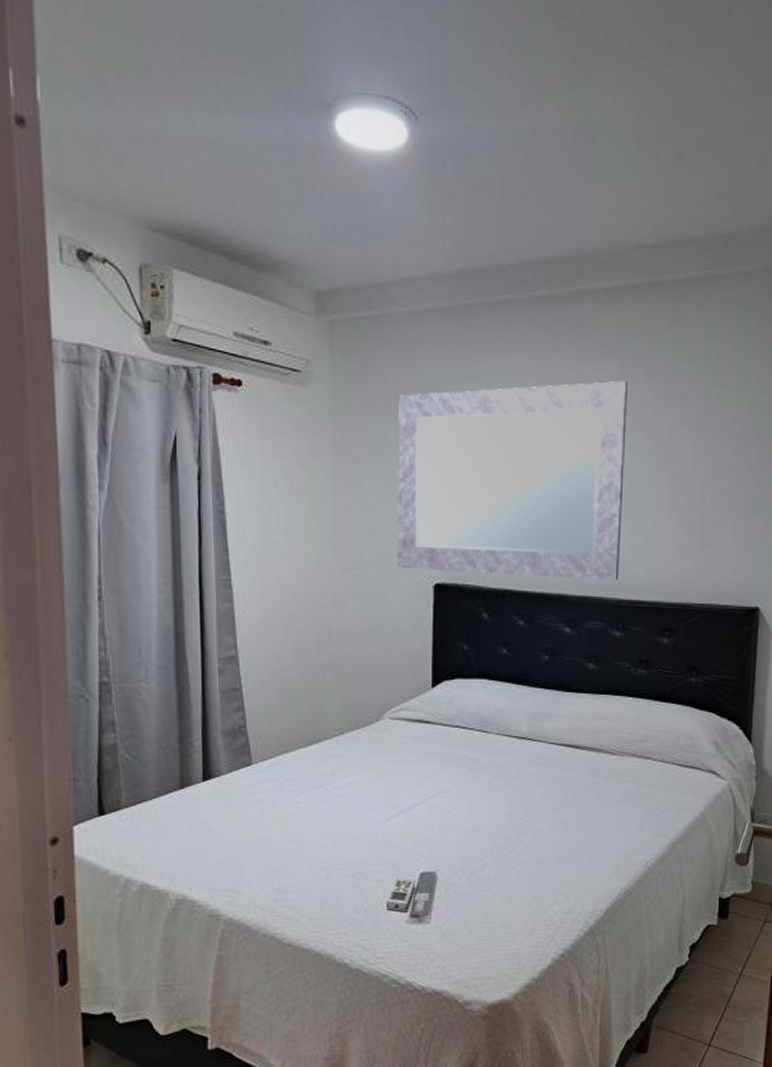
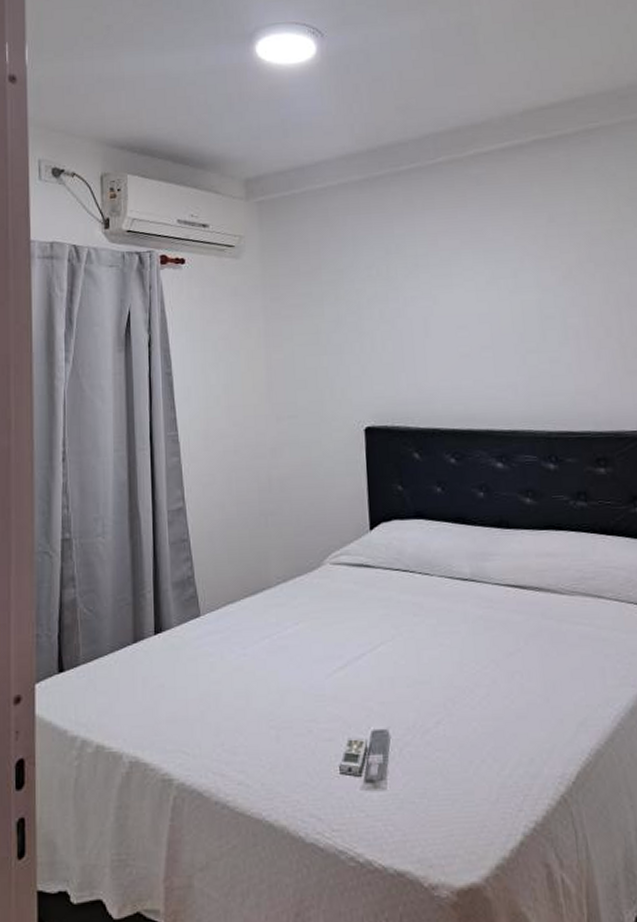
mirror: present [397,380,627,581] -> none [321,226,546,415]

